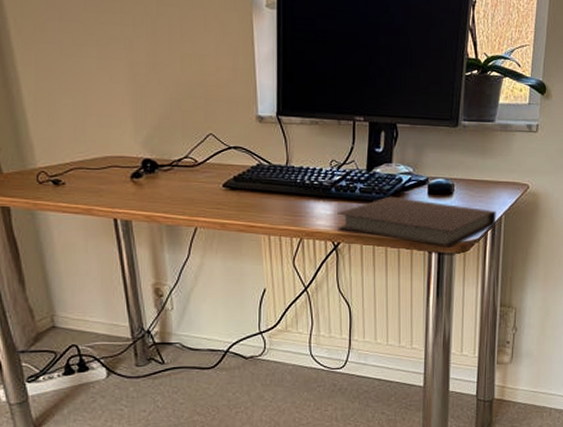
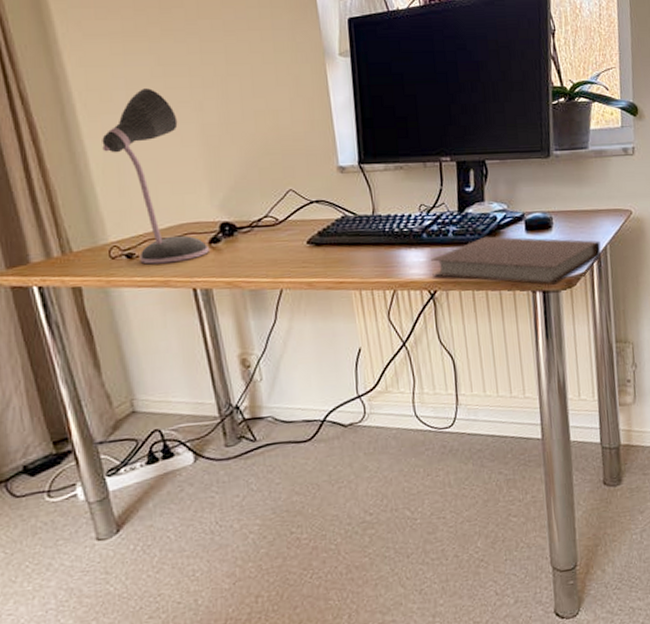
desk lamp: none [34,21,131,193] -> present [102,88,209,265]

